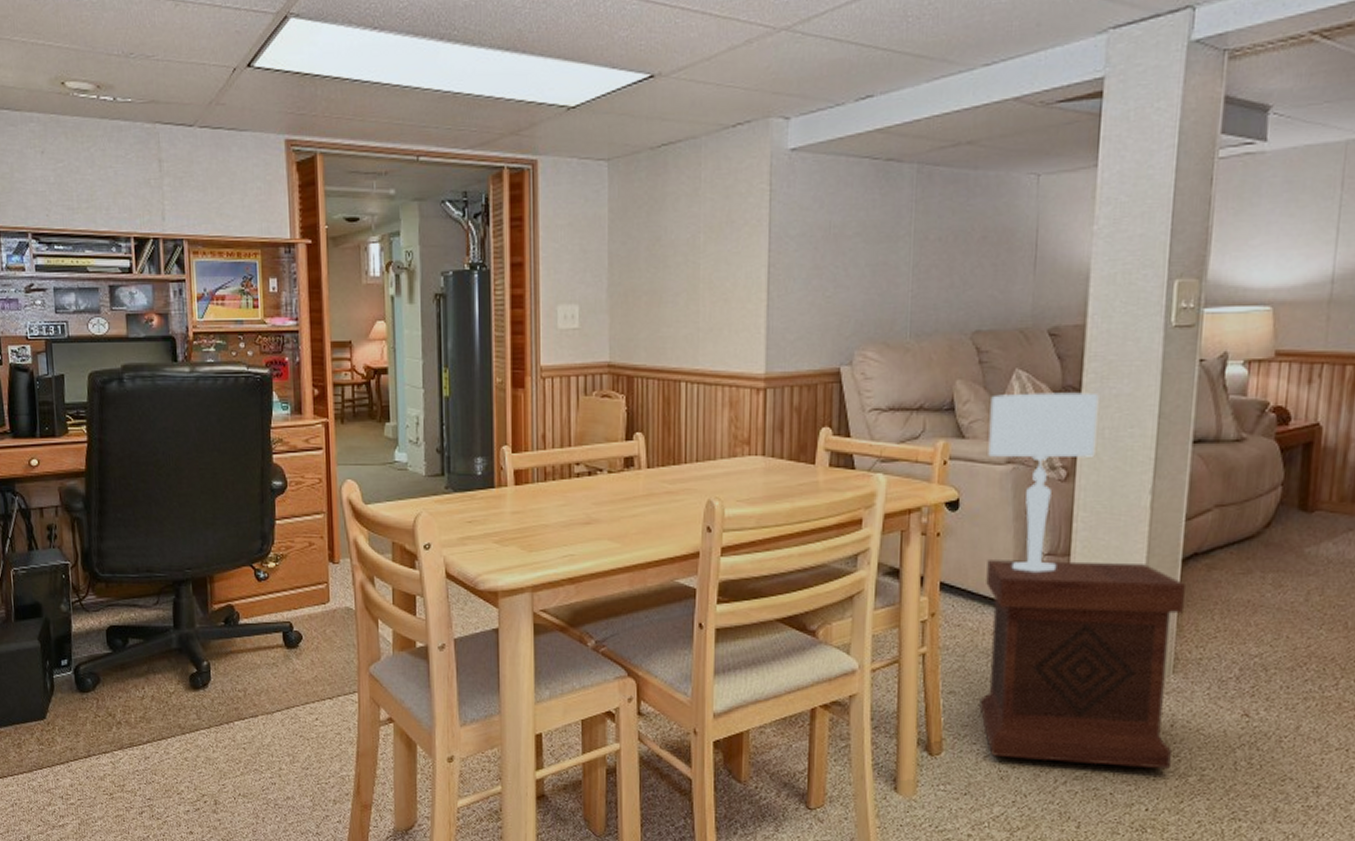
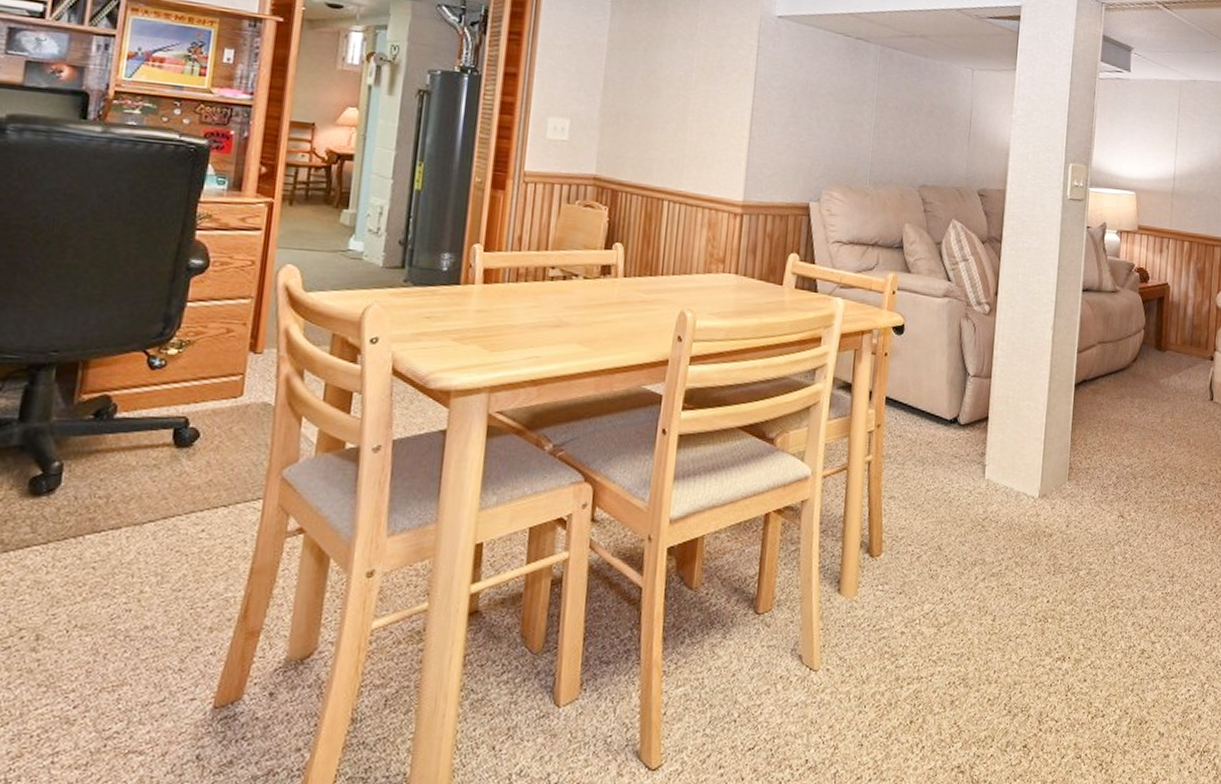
side table: present [979,560,1185,770] -> none [915,379,1077,565]
table lamp: present [988,392,1099,572] -> none [929,239,1015,391]

